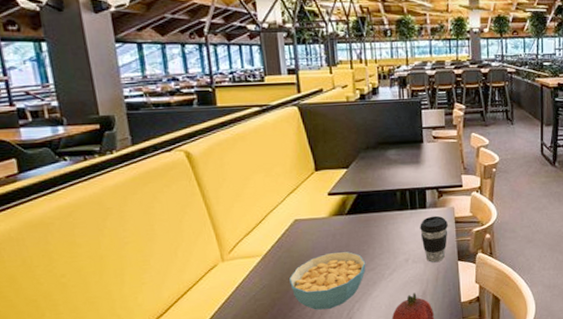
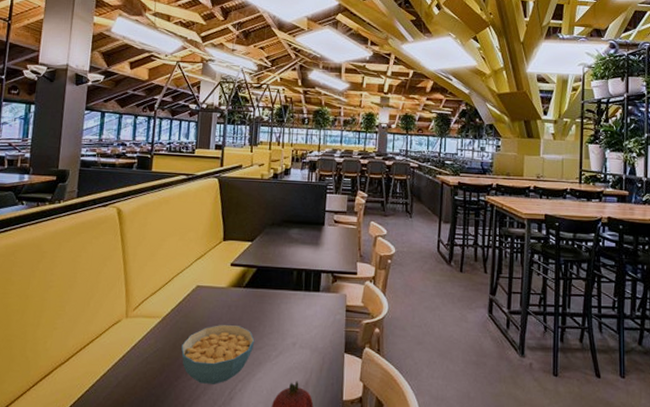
coffee cup: present [420,215,448,262] -> none [311,300,339,351]

